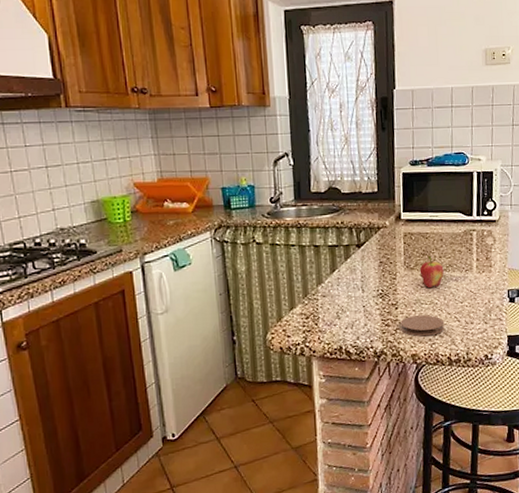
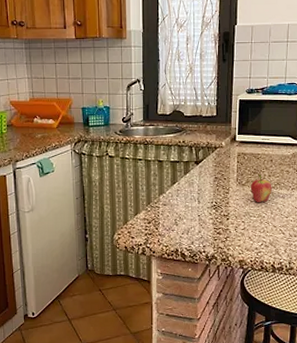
coaster: present [400,314,445,337] -> none [231,225,270,245]

